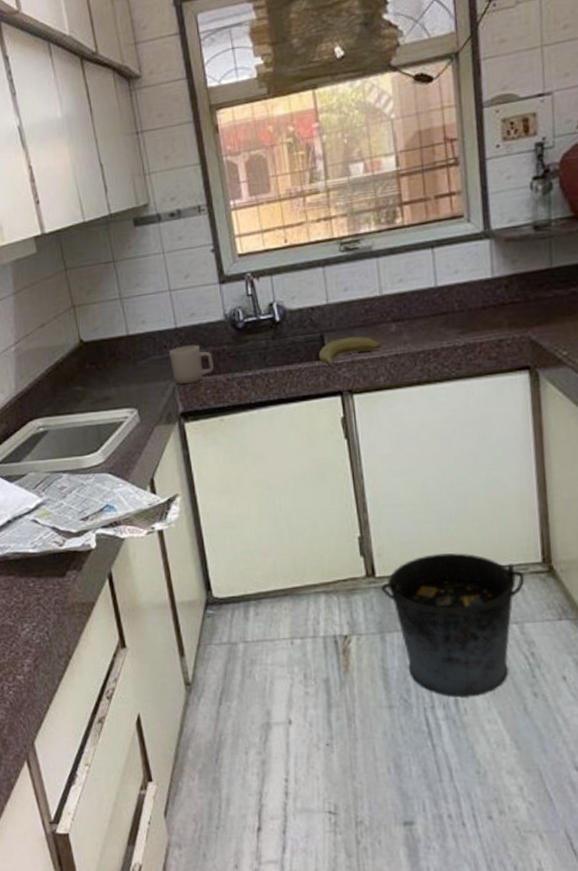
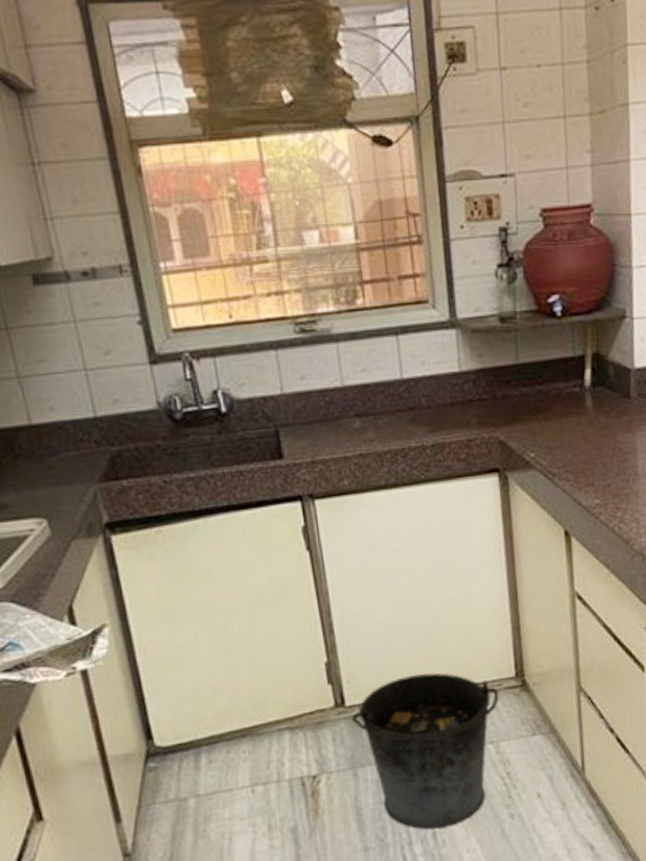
mug: present [168,345,214,385] -> none [86,438,147,488]
fruit: present [318,336,382,367] -> none [273,432,345,467]

